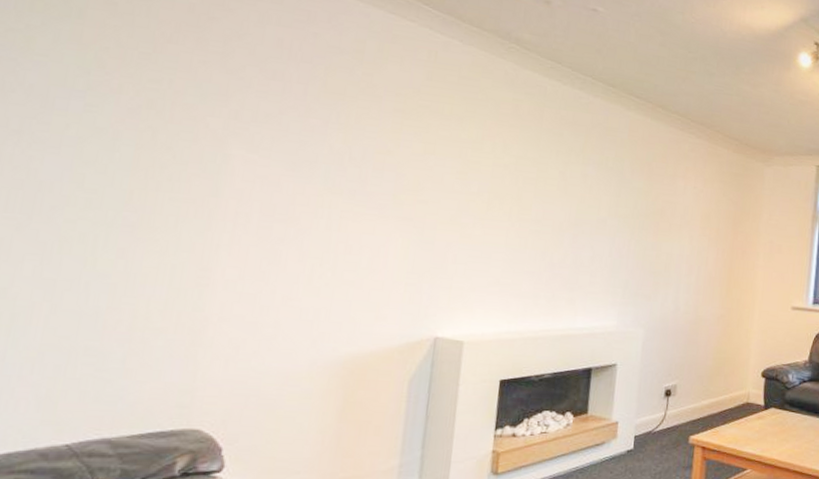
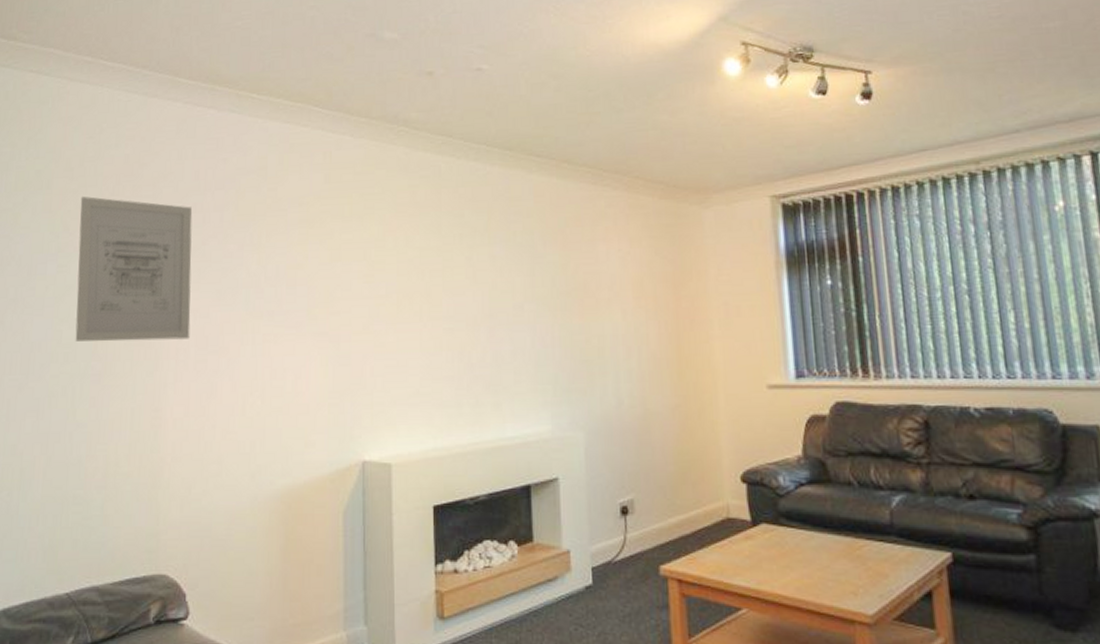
wall art: none [102,35,271,204] -> present [75,196,193,342]

